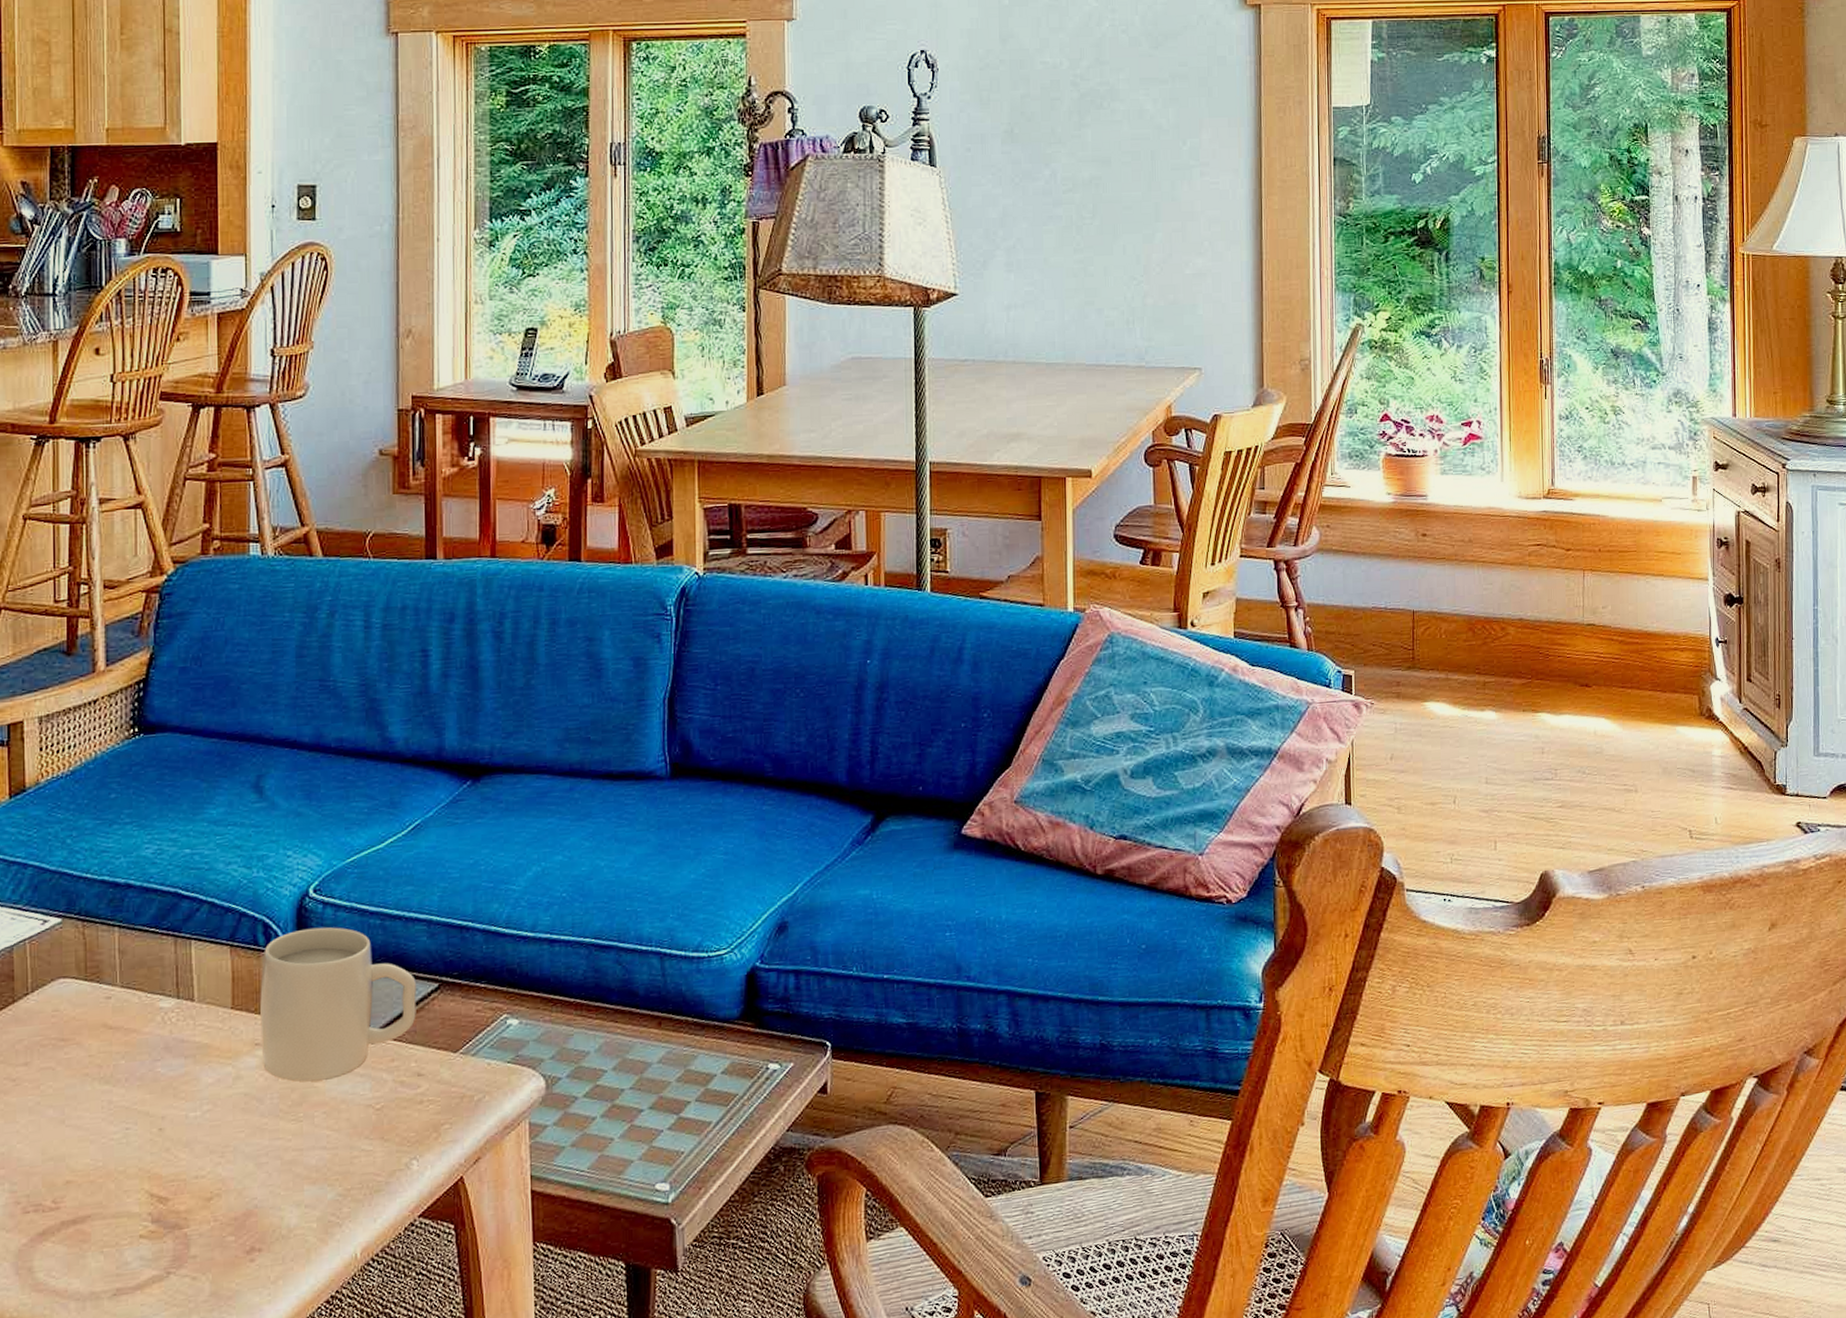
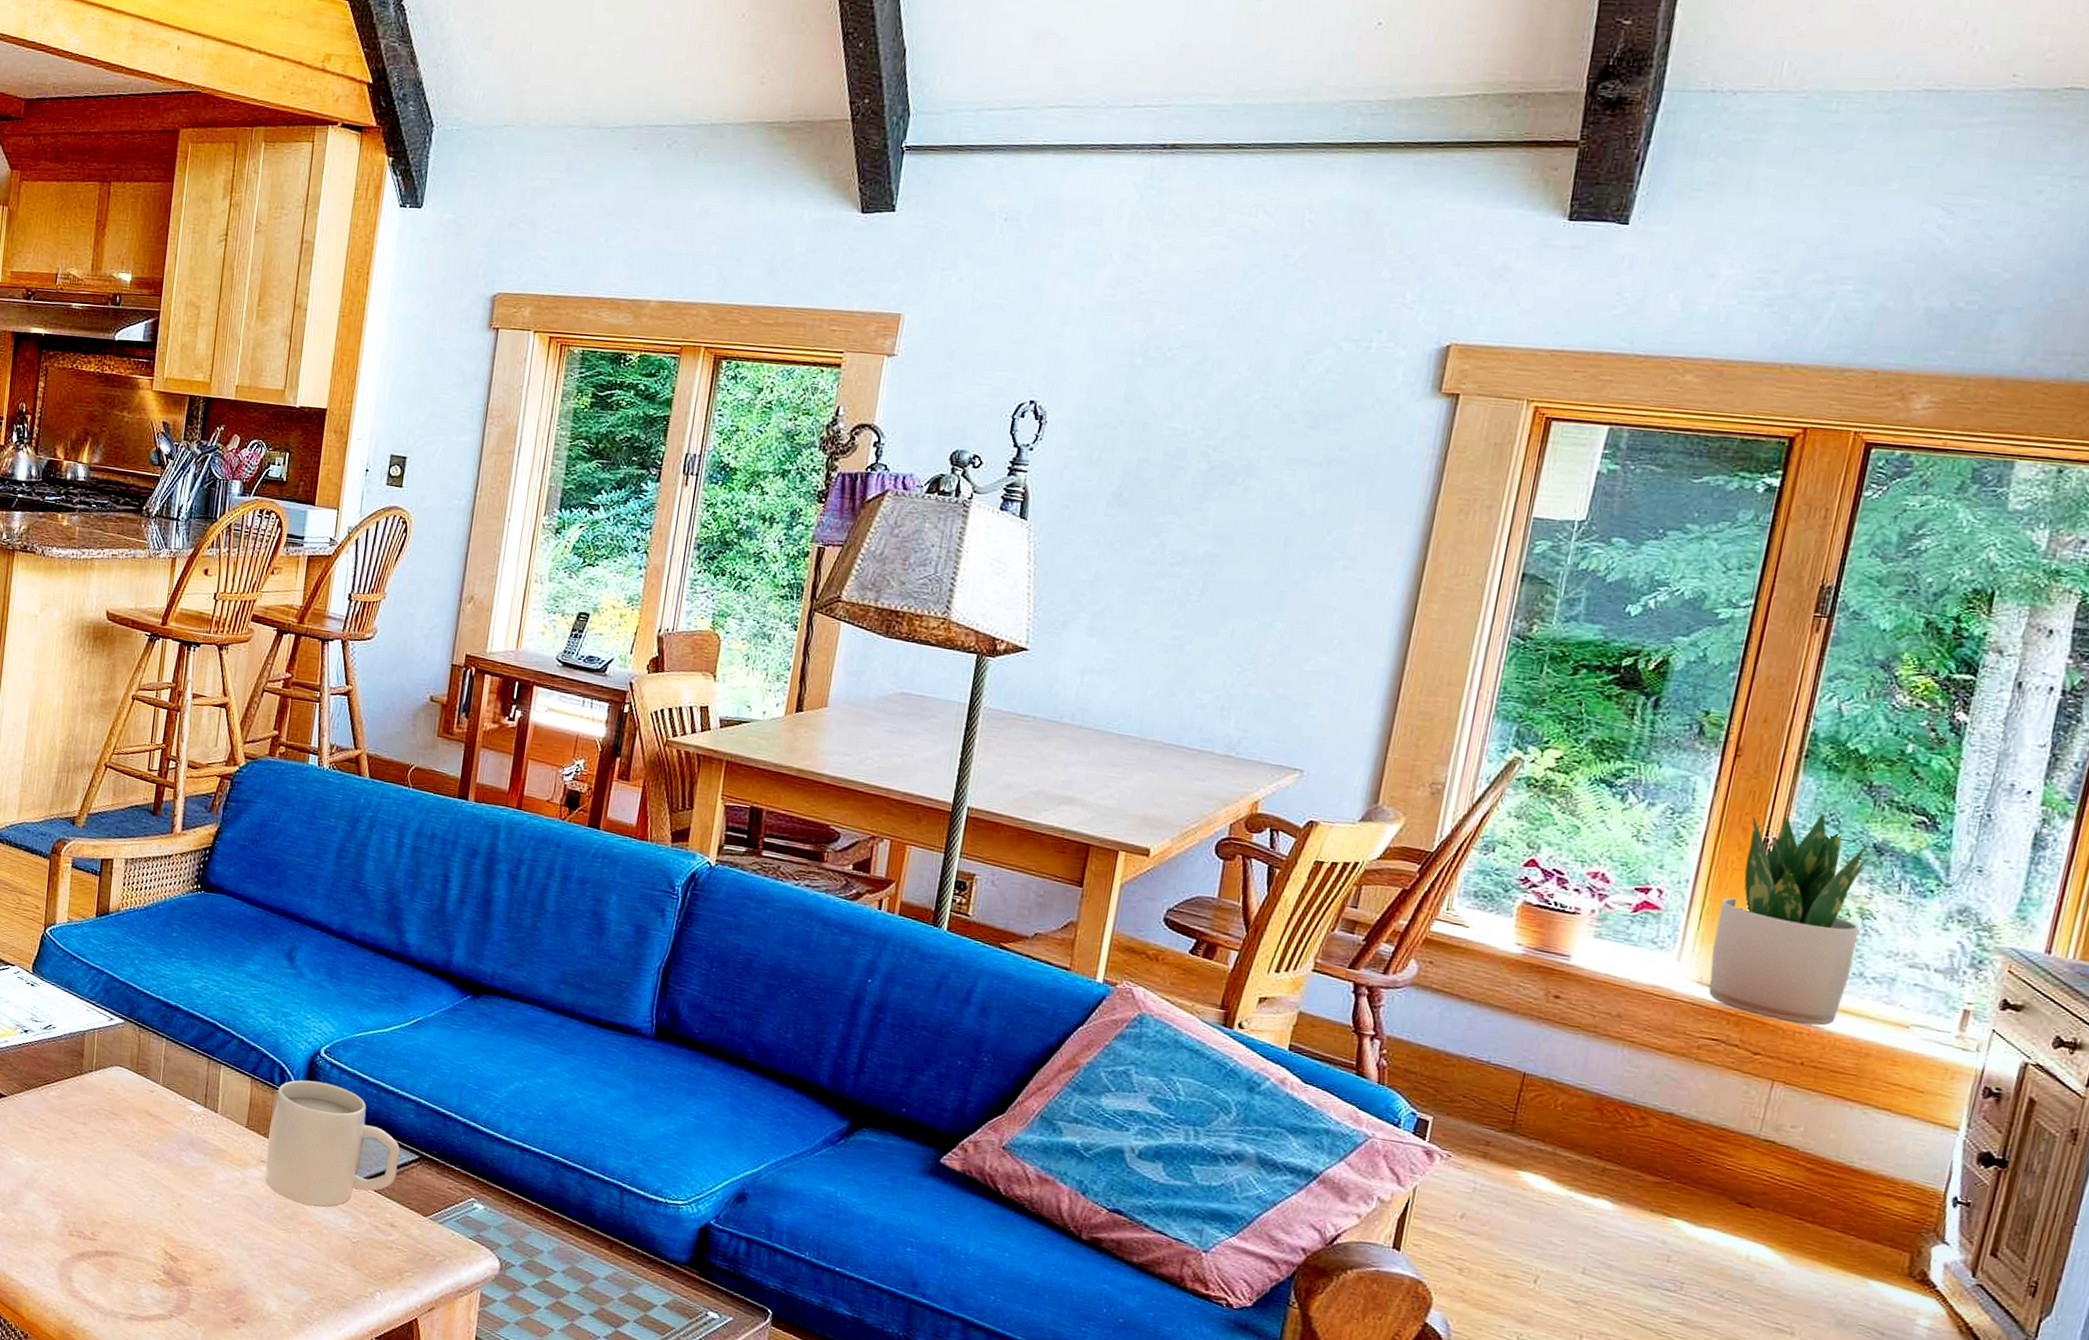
planter: none [1522,330,1617,517] -> present [1708,813,1869,1026]

